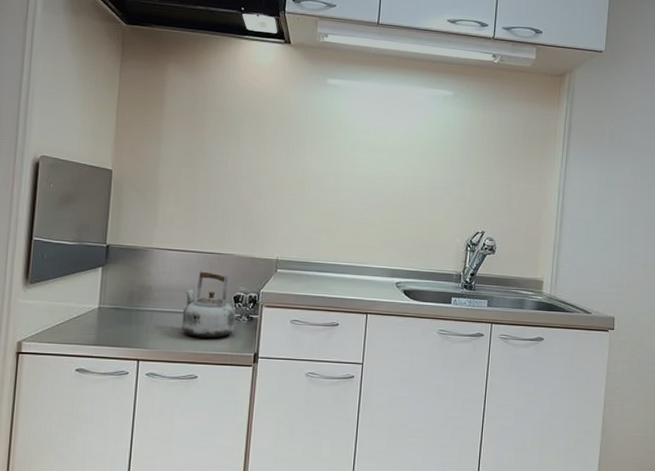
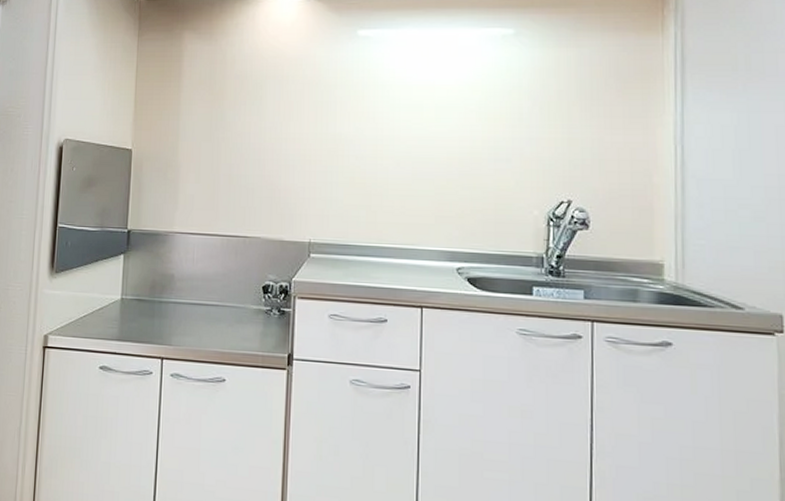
kettle: present [181,270,236,338] -> none [206,256,266,335]

